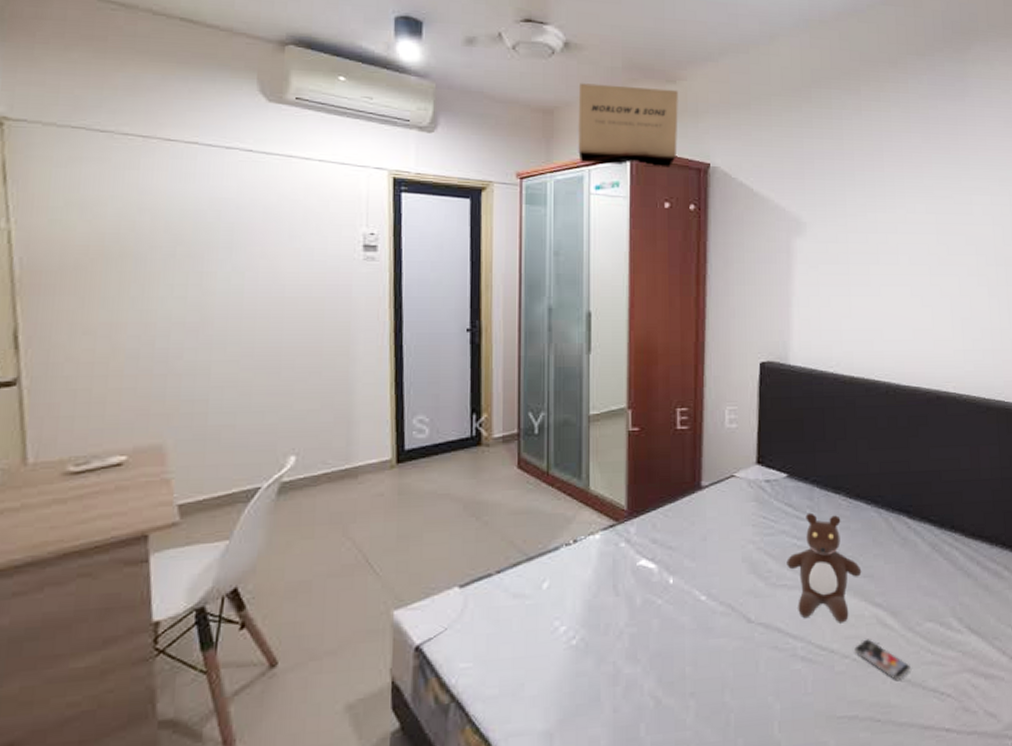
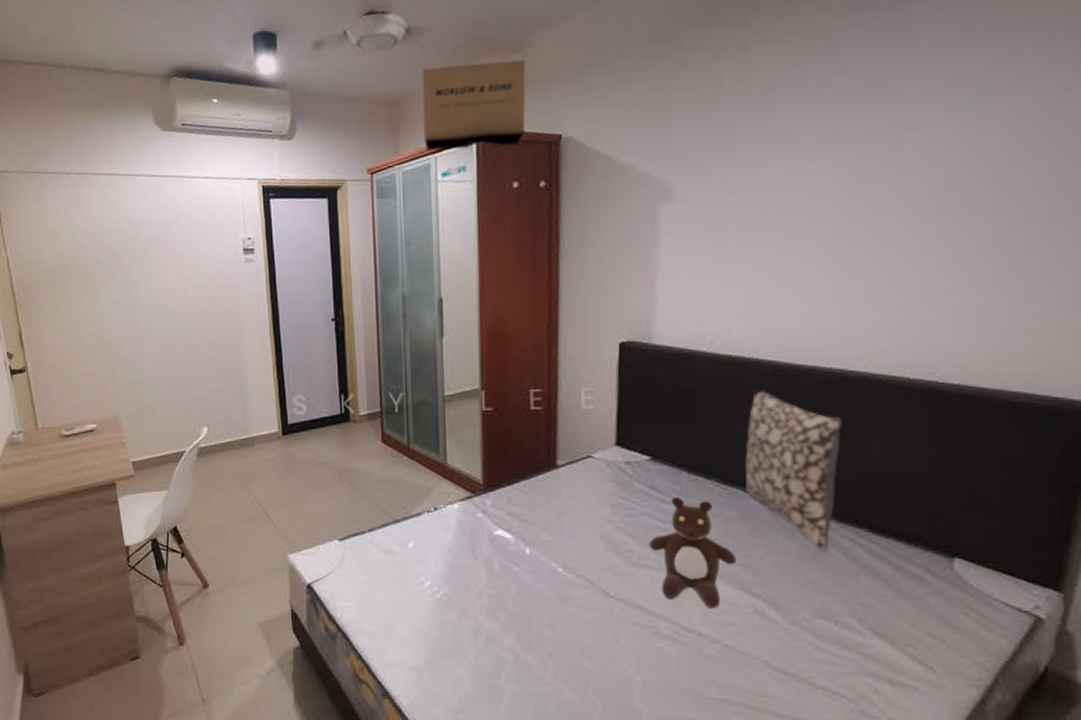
smartphone: present [854,639,911,680] -> none [726,627,794,672]
pillow: none [866,407,939,557] -> present [745,388,842,552]

